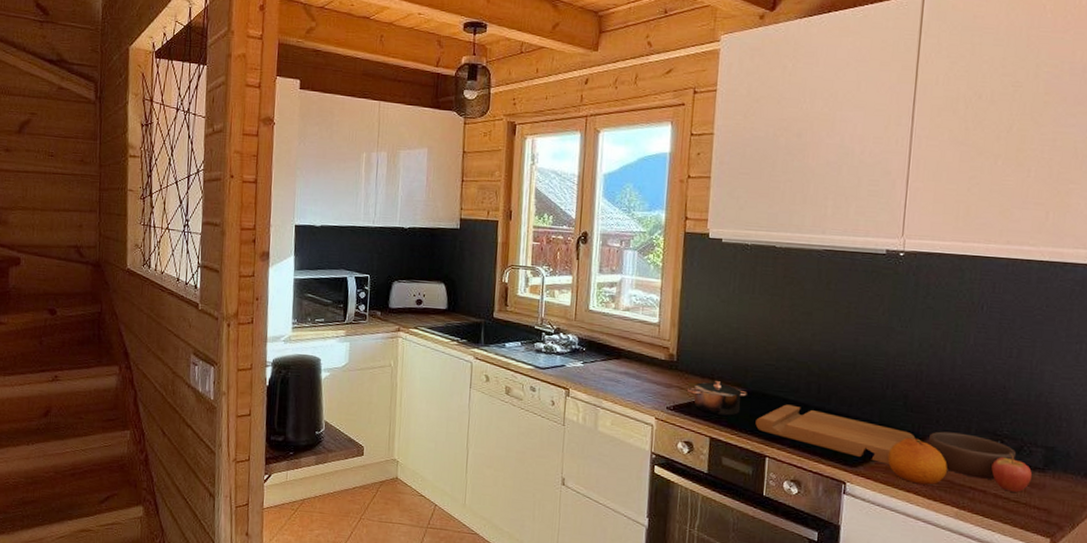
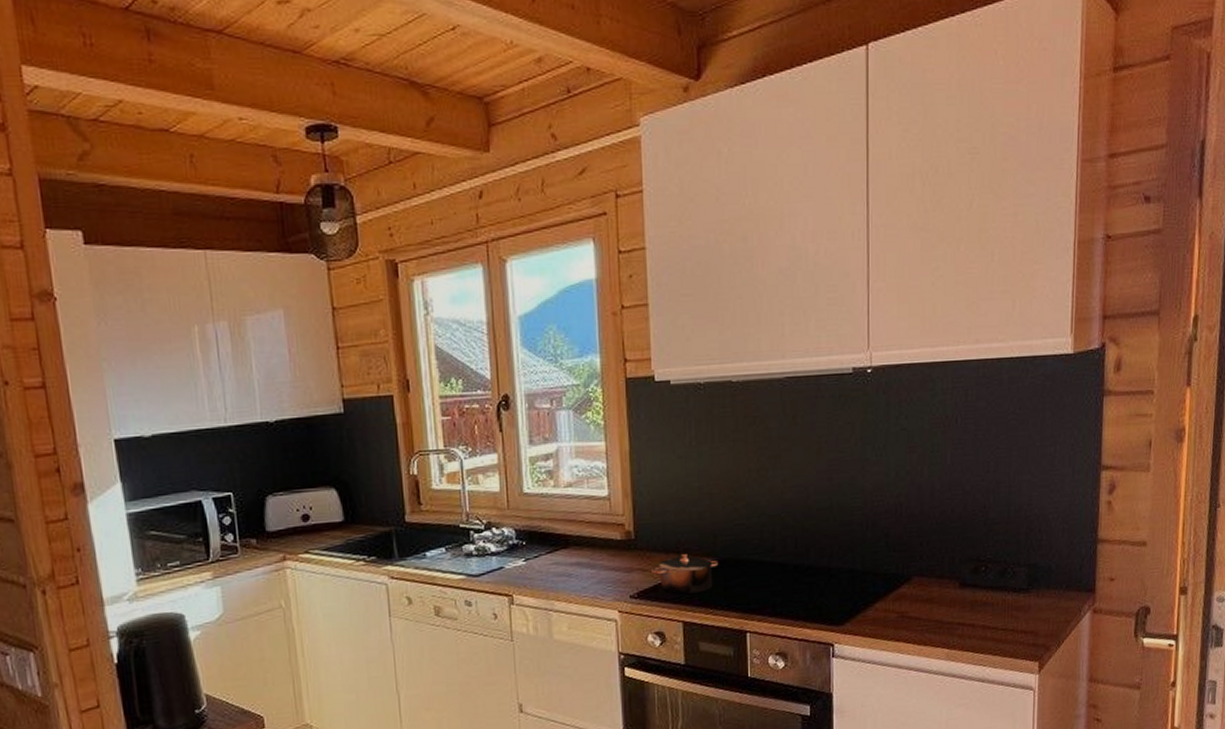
cutting board: present [755,404,916,464] -> none [731,567,901,616]
fruit: present [887,437,948,485] -> none [874,580,935,631]
wooden bowl: present [929,431,1017,480] -> none [914,565,1001,612]
fruit: present [991,452,1033,492] -> none [978,577,1018,620]

